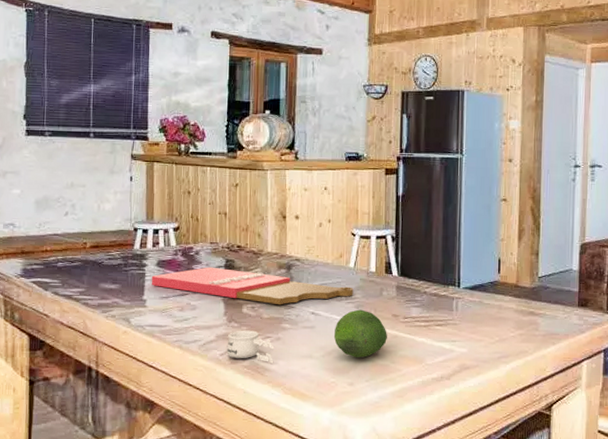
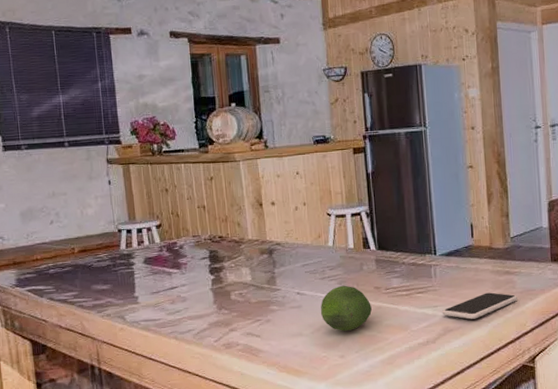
cutting board: present [151,267,354,305] -> none [140,259,335,289]
mug: present [226,330,274,364] -> none [220,315,266,345]
smartphone: none [460,332,539,359] -> present [442,292,517,320]

